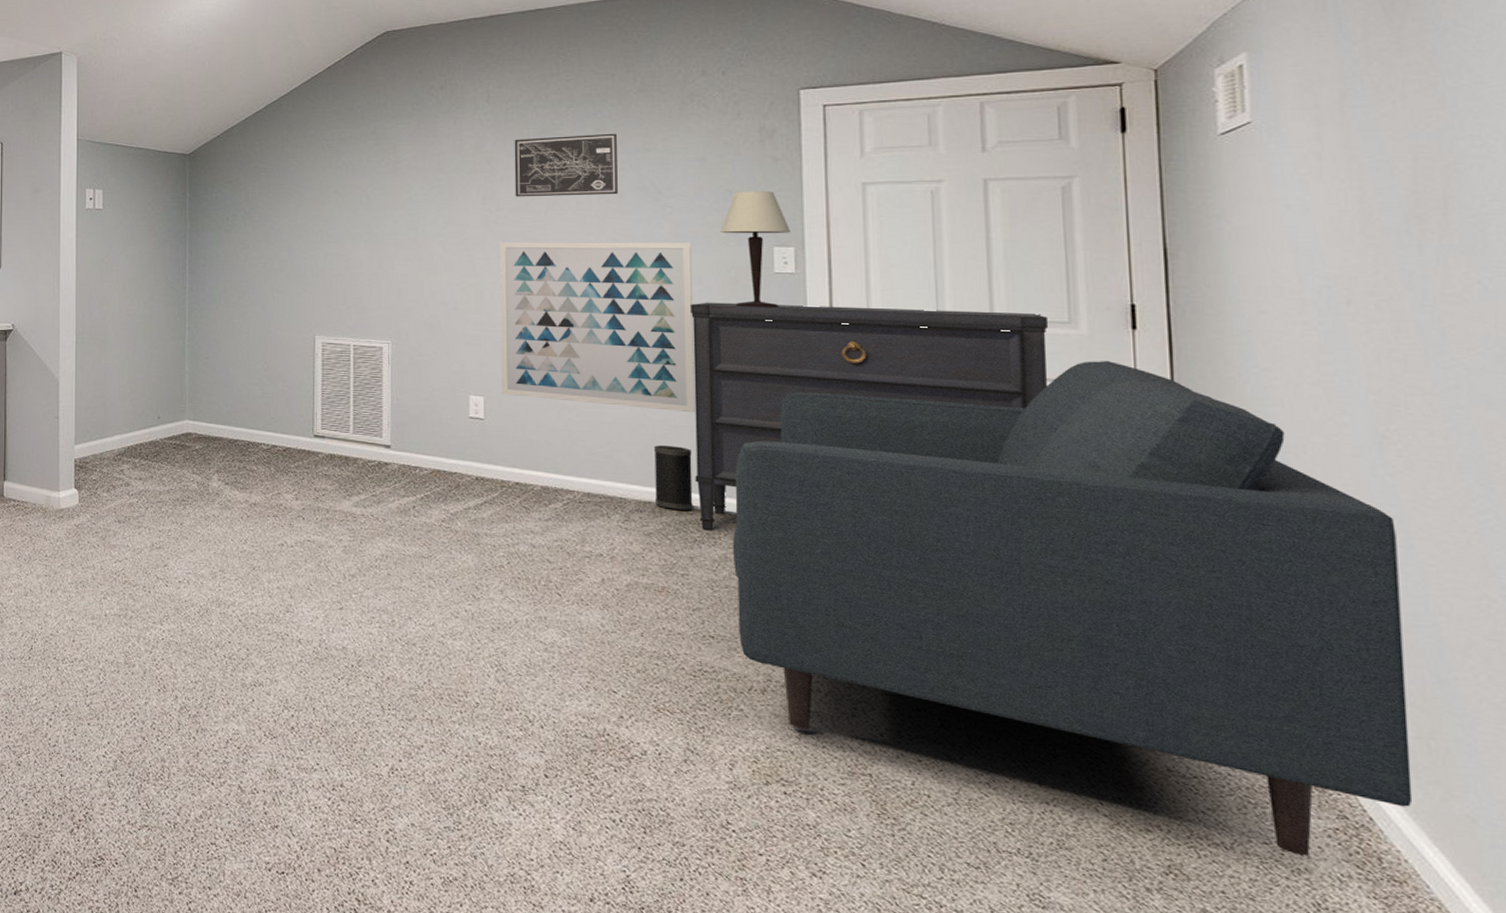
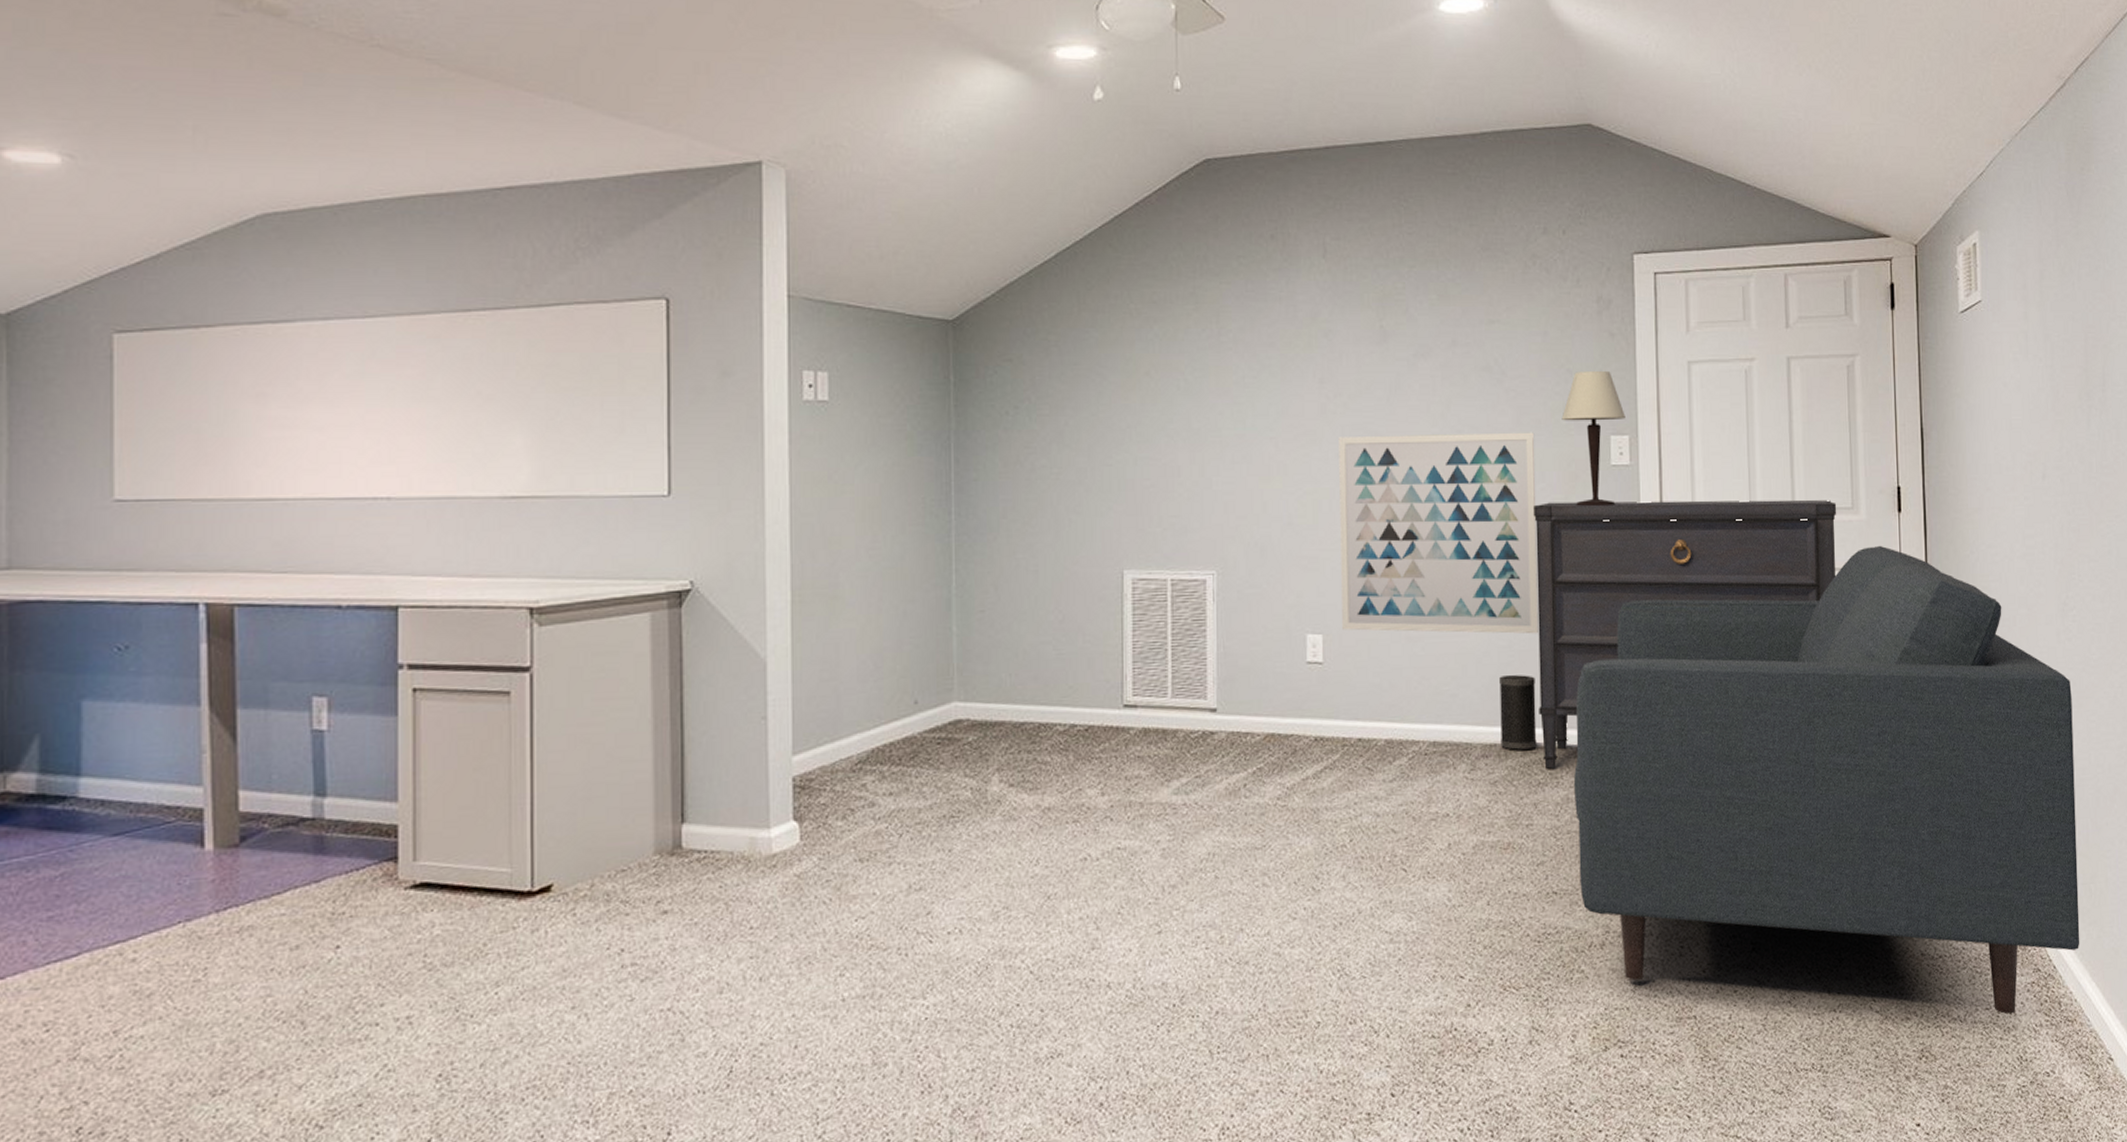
wall art: present [514,133,618,197] -> none [1353,300,1462,379]

